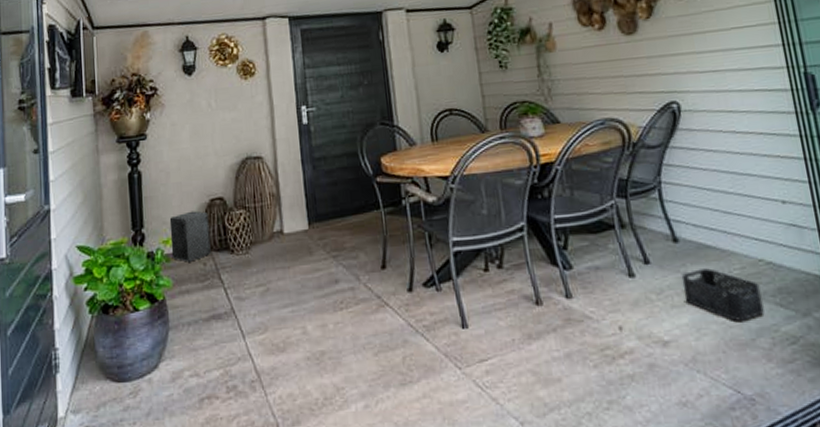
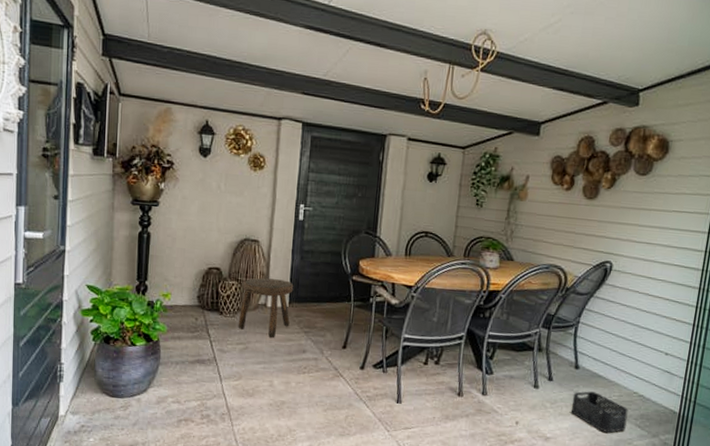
speaker: present [169,210,211,264] -> none [169,274,205,316]
stool: none [252,197,314,272] -> present [238,278,294,339]

